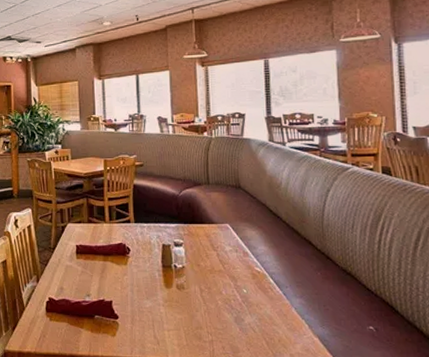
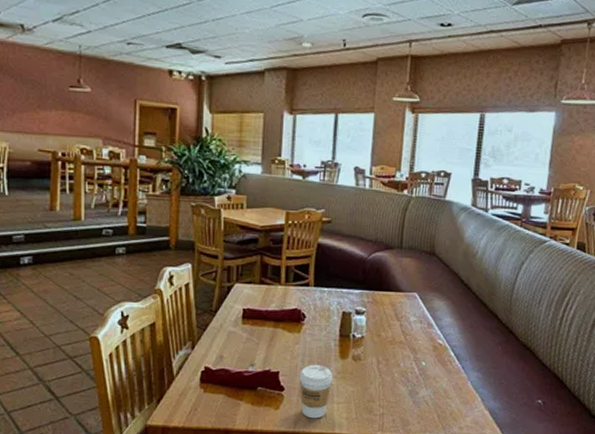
coffee cup: none [130,293,161,345] -> present [299,364,333,419]

